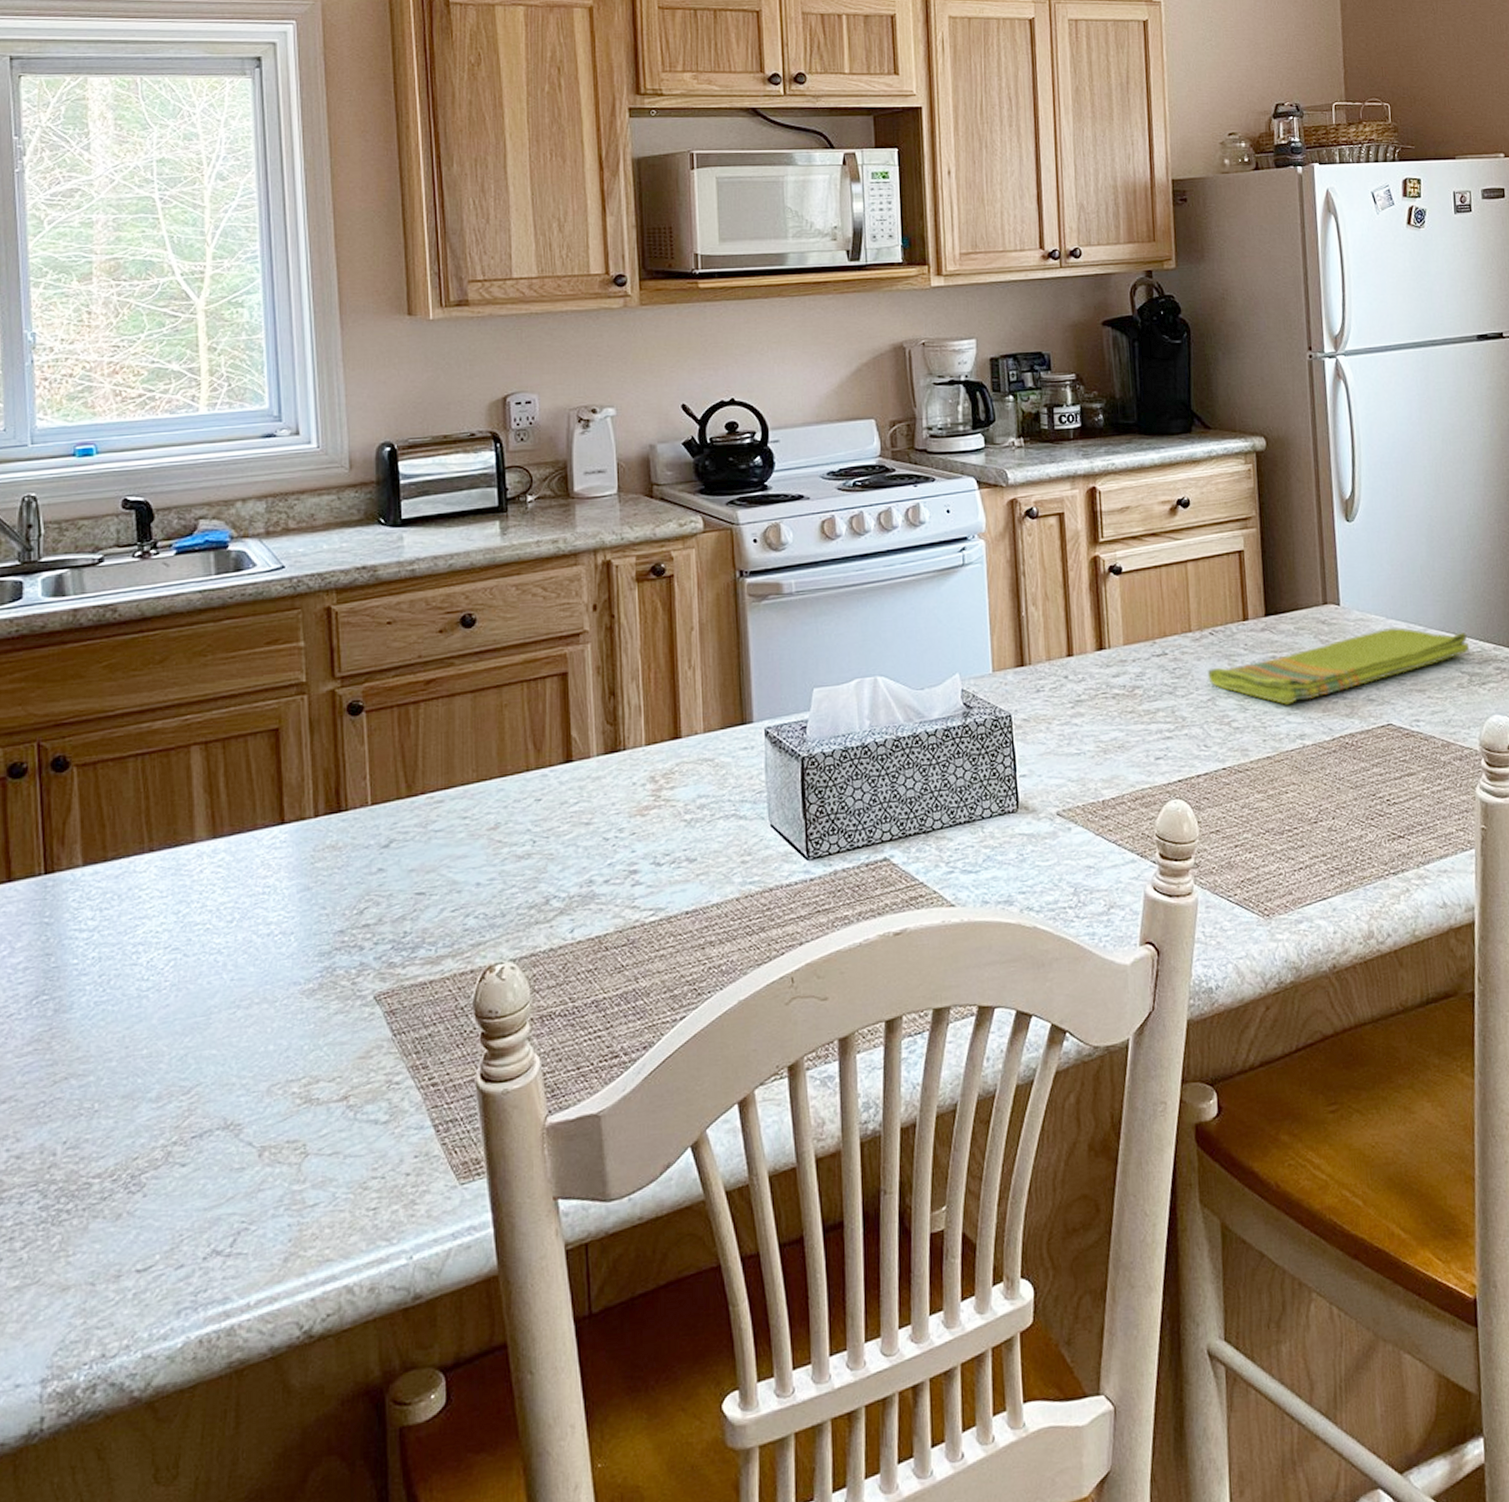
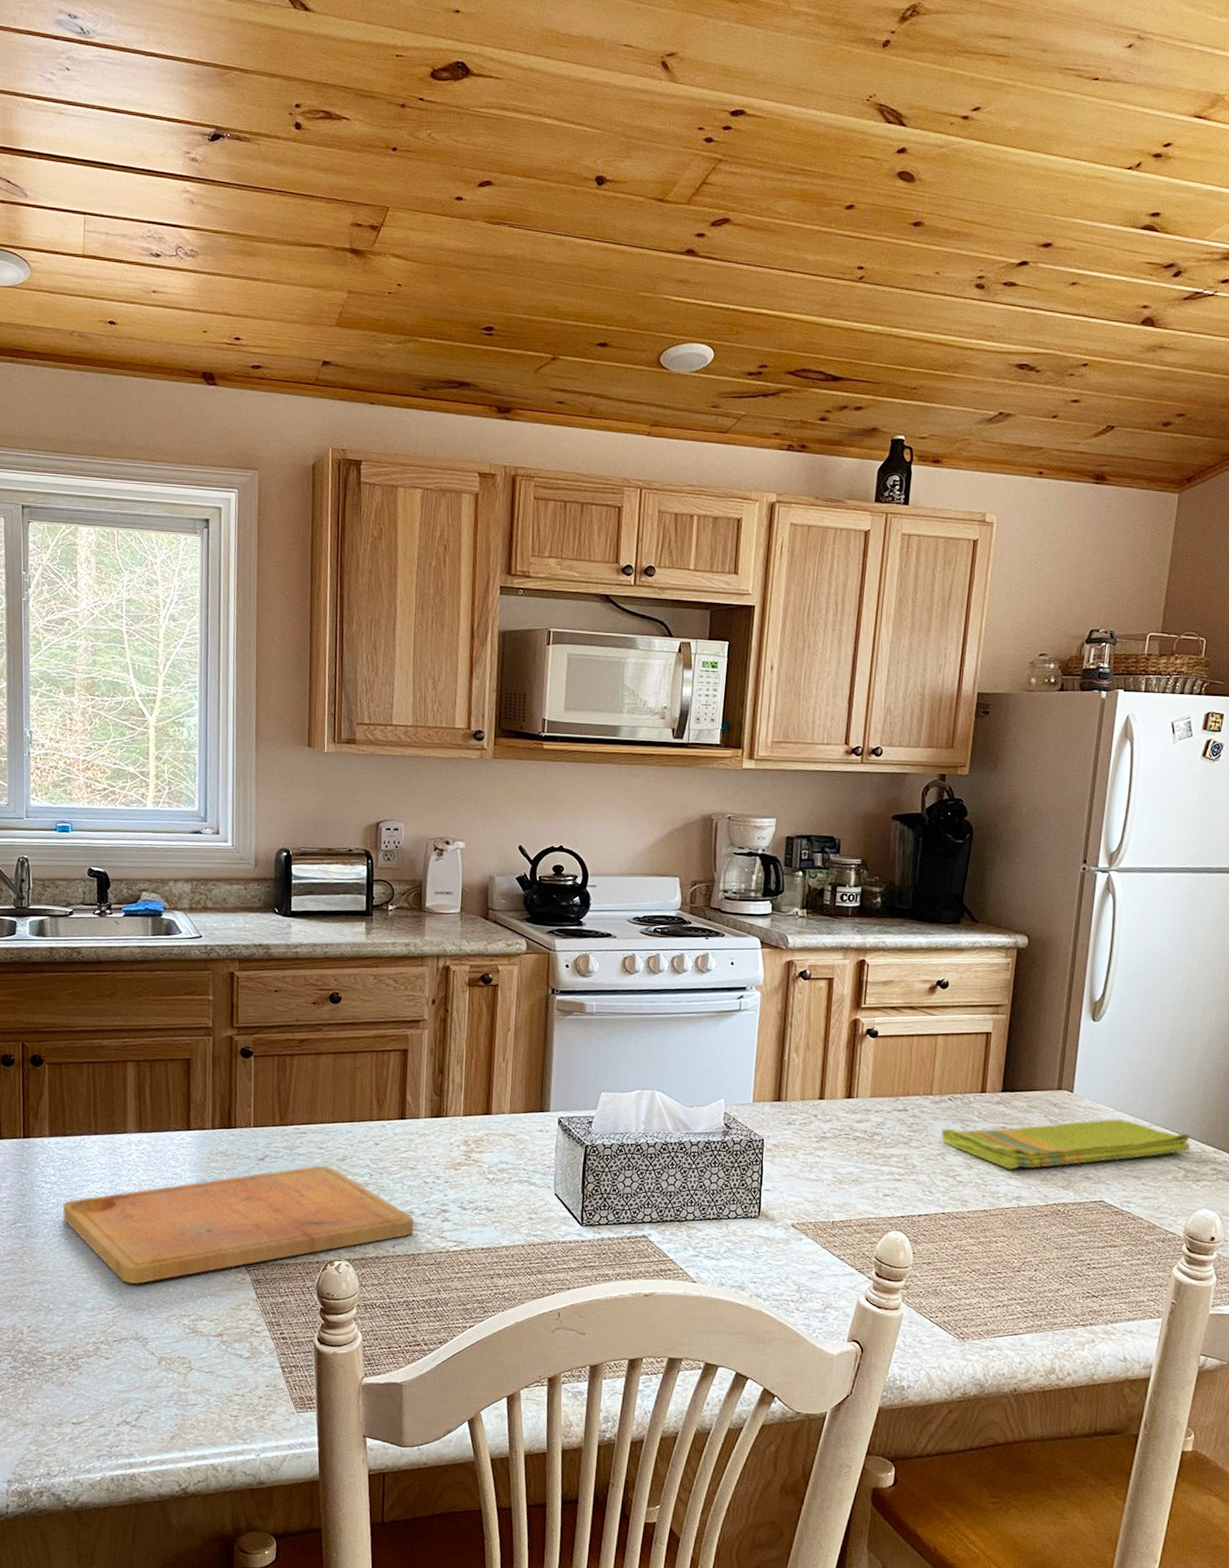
cutting board: none [108,839,595,1051] -> present [63,1165,414,1284]

